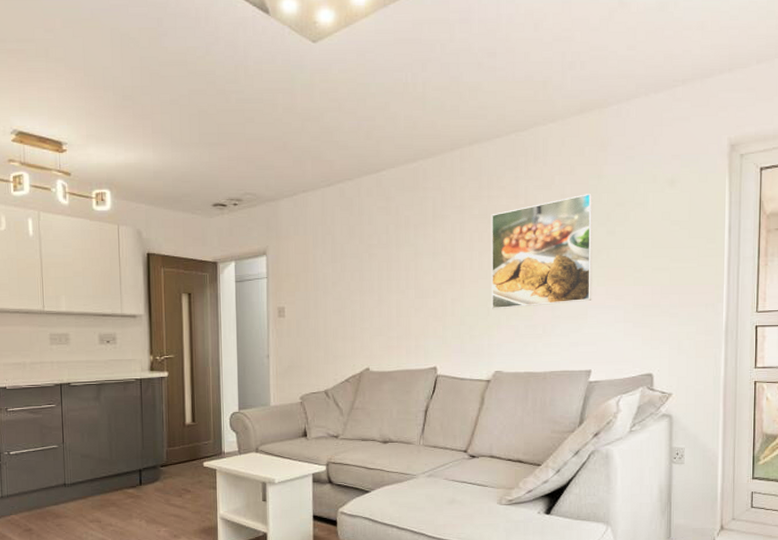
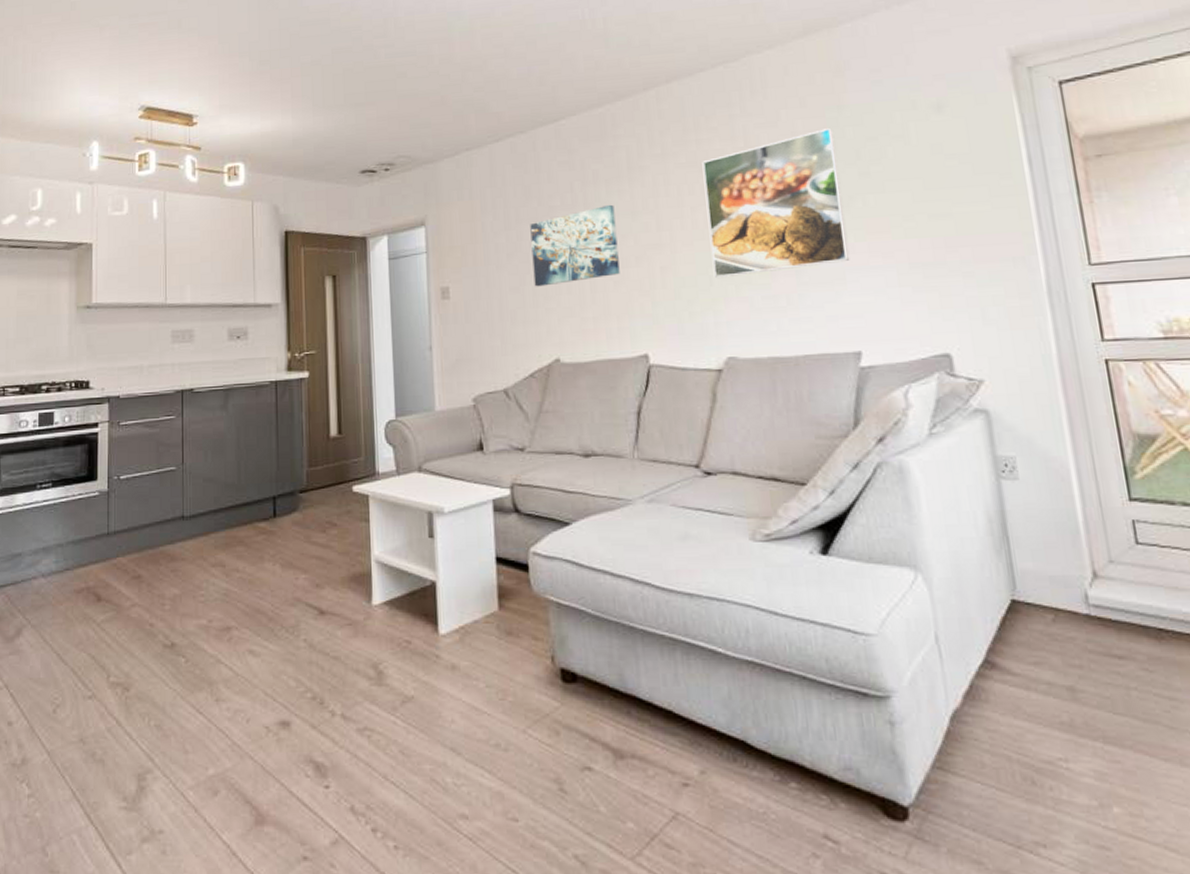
wall art: none [352,245,420,310] -> present [530,204,620,287]

